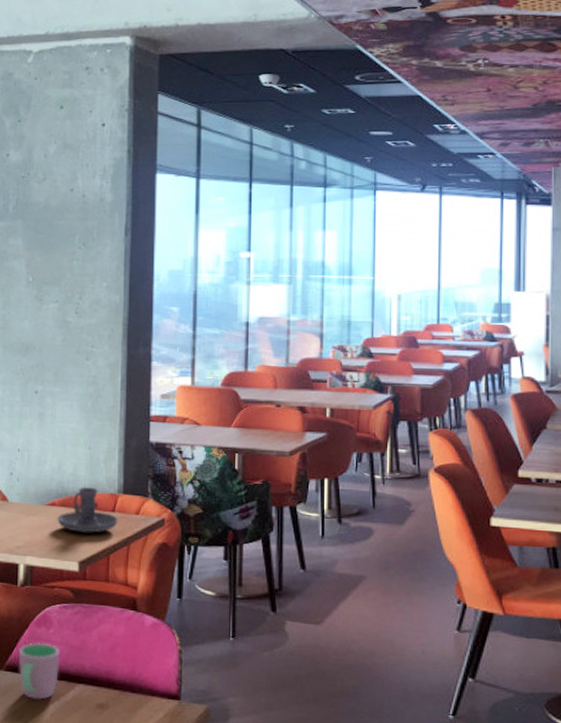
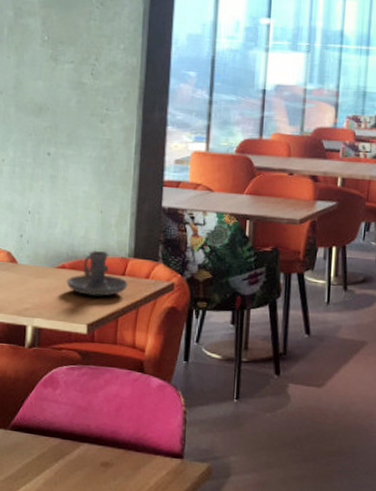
cup: present [18,642,60,700] -> none [24,403,66,458]

